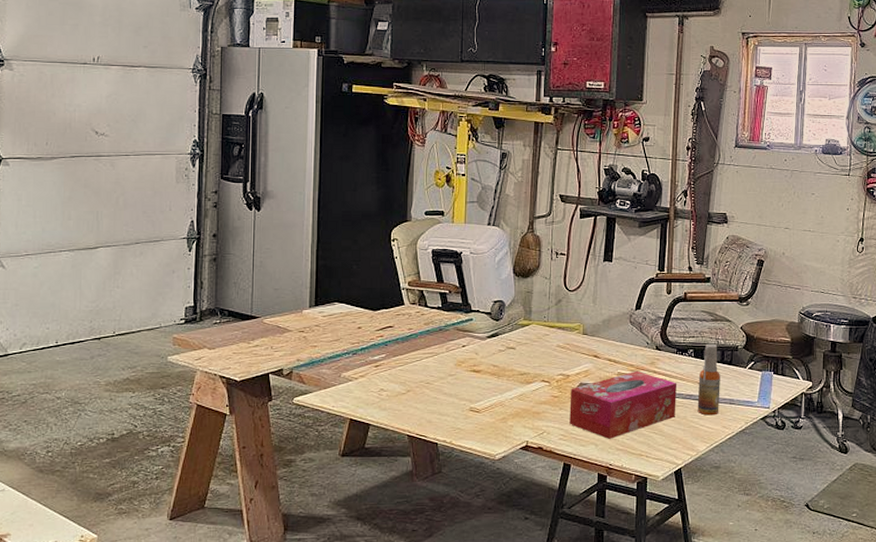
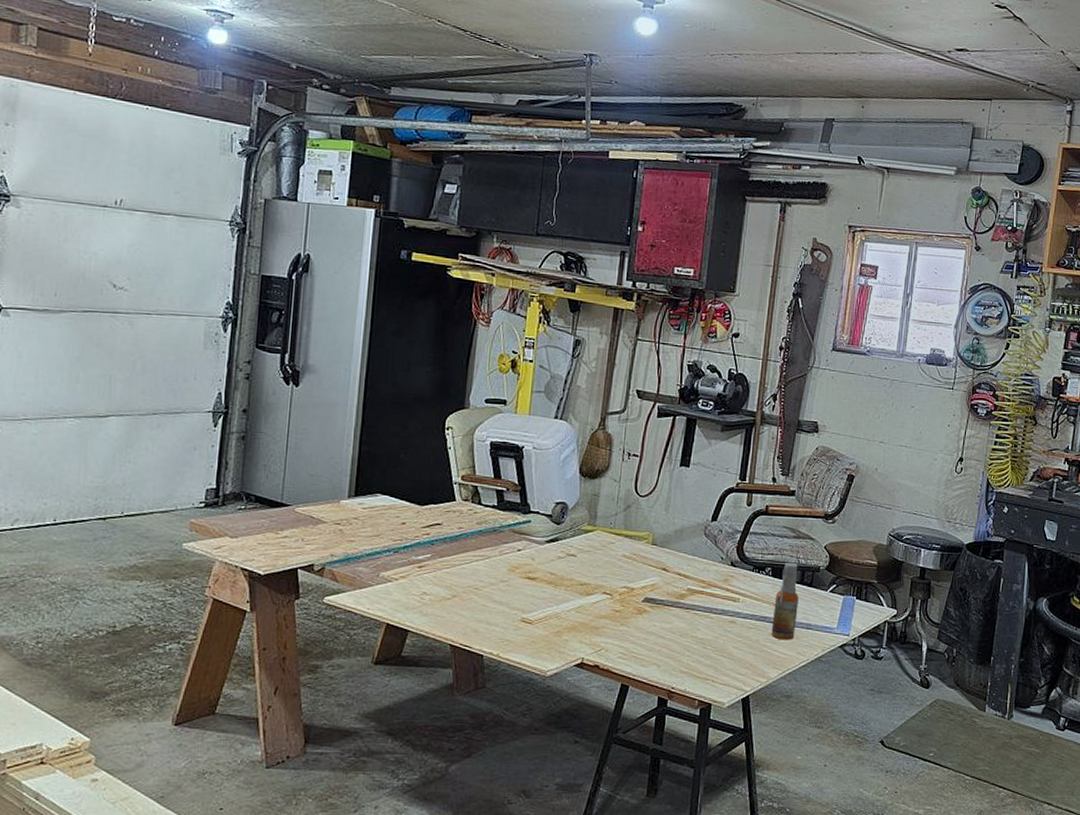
tissue box: present [569,370,677,439] -> none [631,587,752,660]

